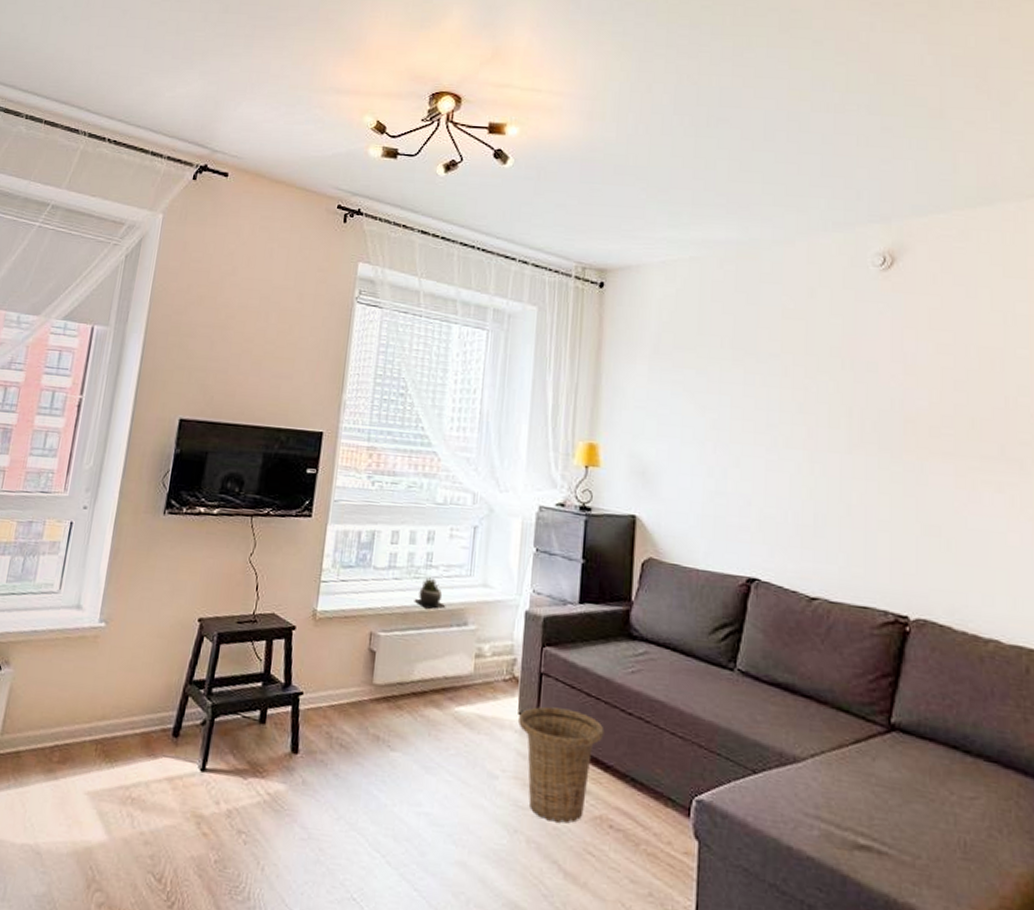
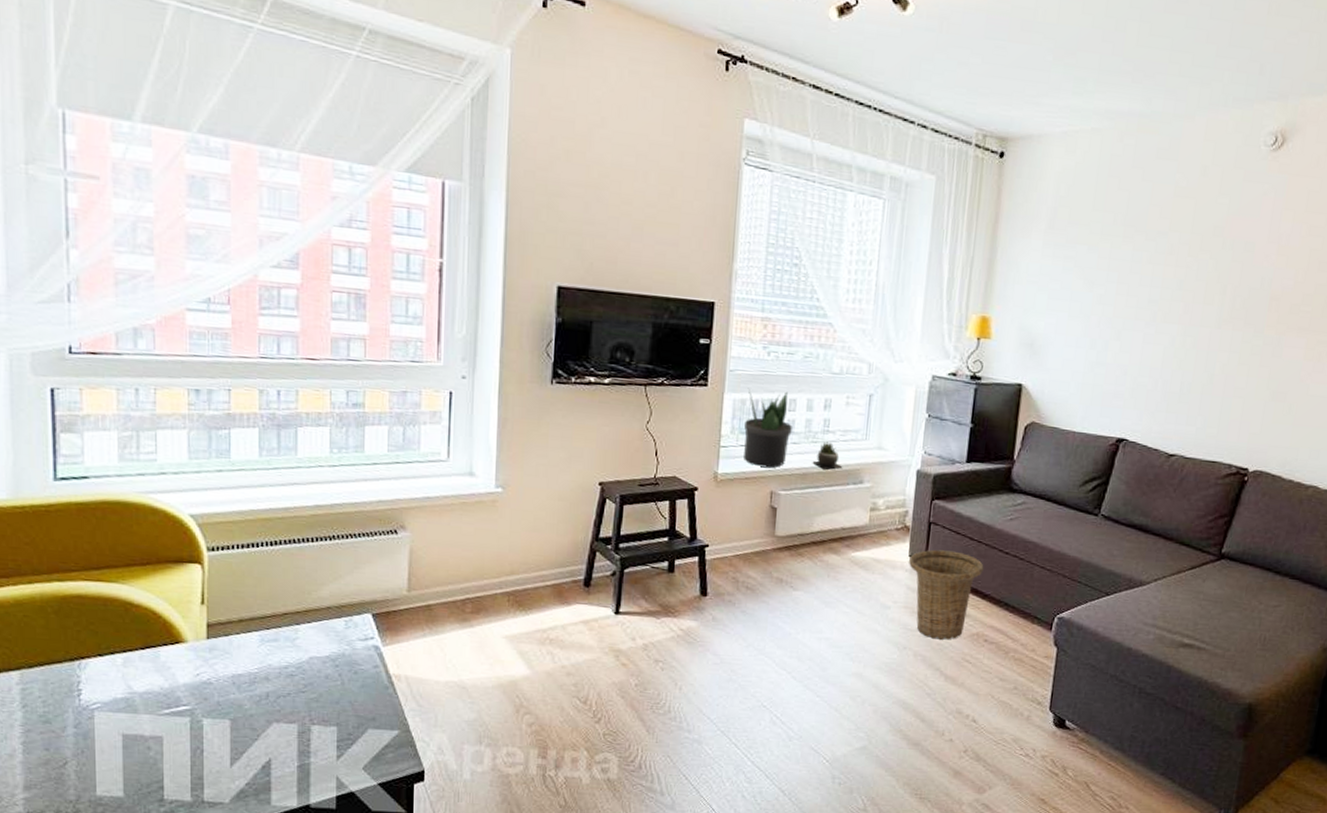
planter: none [344,519,394,606] -> present [744,388,792,468]

